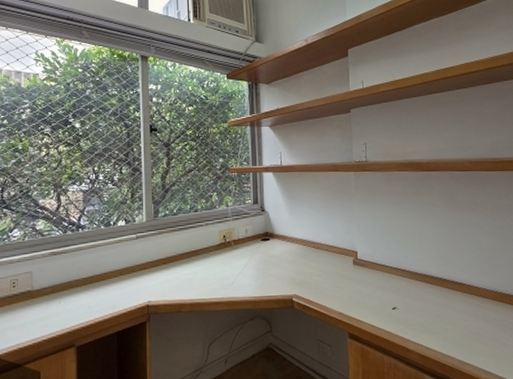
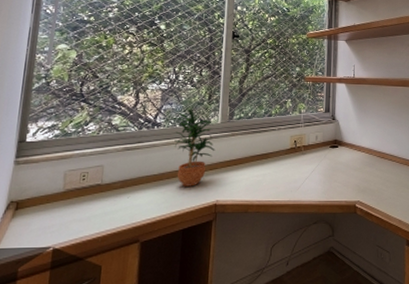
potted plant: none [94,207,143,289] -> present [170,107,215,187]

